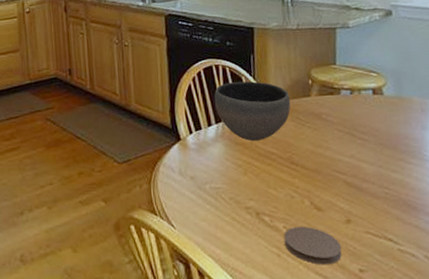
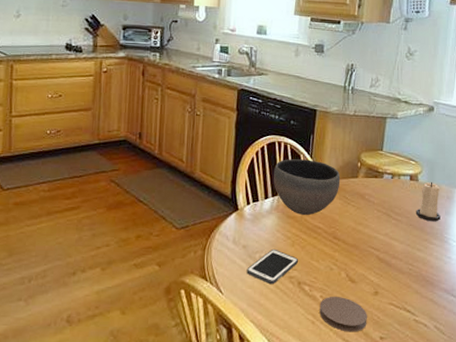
cell phone: none [197,178,254,217] -> present [247,248,299,285]
candle: none [384,94,416,139] -> present [415,181,441,222]

